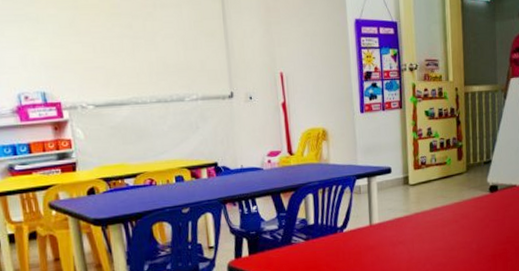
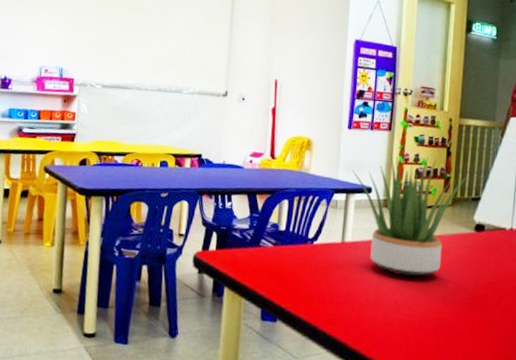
potted plant: none [370,128,478,247] -> present [352,154,468,277]

